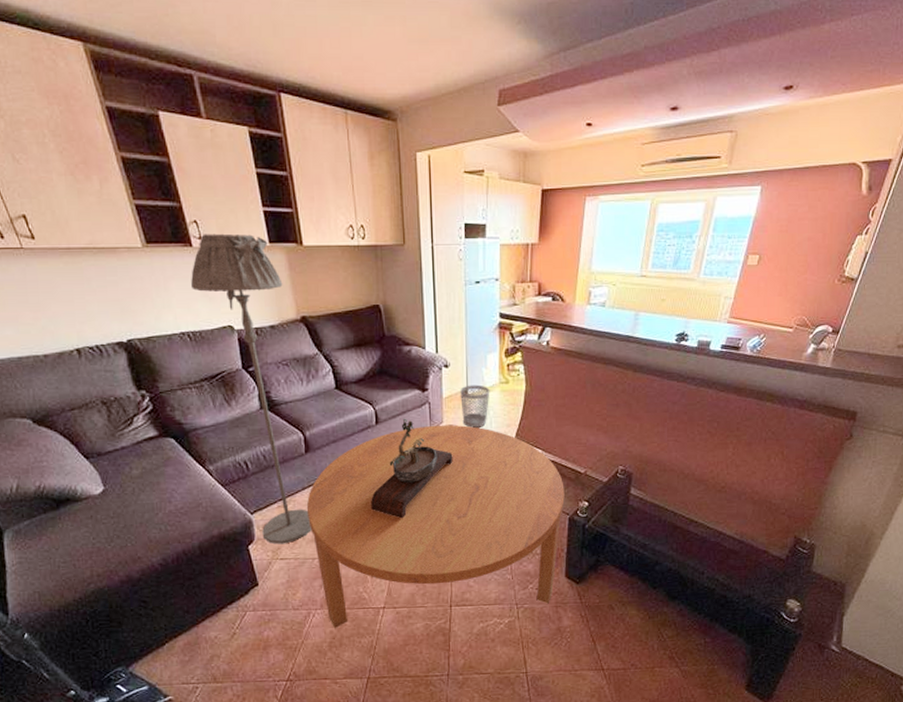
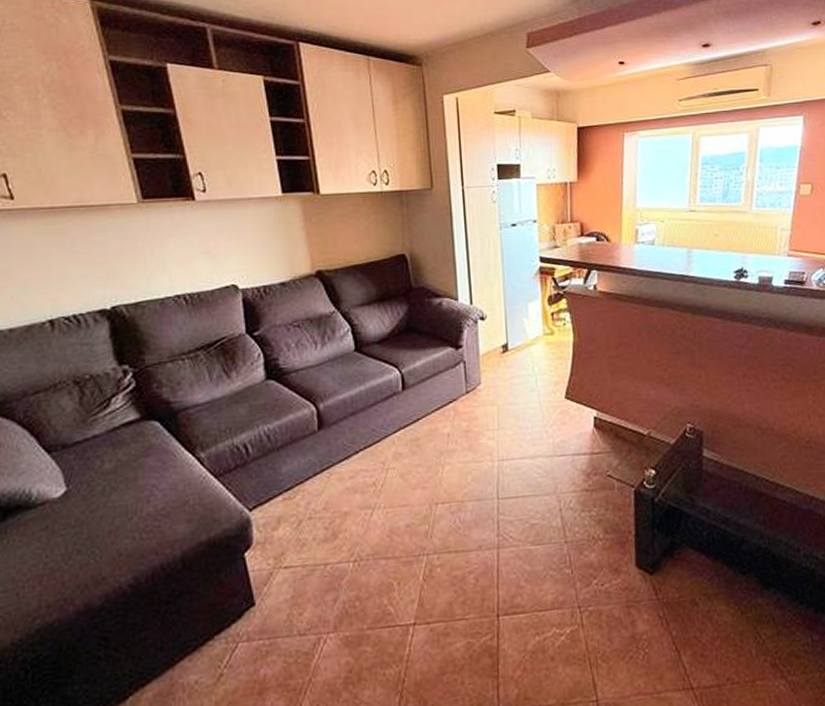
floor lamp: present [191,233,311,544] -> none [191,185,324,548]
coffee table: present [306,425,565,628] -> none [318,386,628,657]
bonsai tree: present [371,418,453,519] -> none [397,381,494,505]
wastebasket: present [460,384,490,428] -> none [499,337,534,388]

